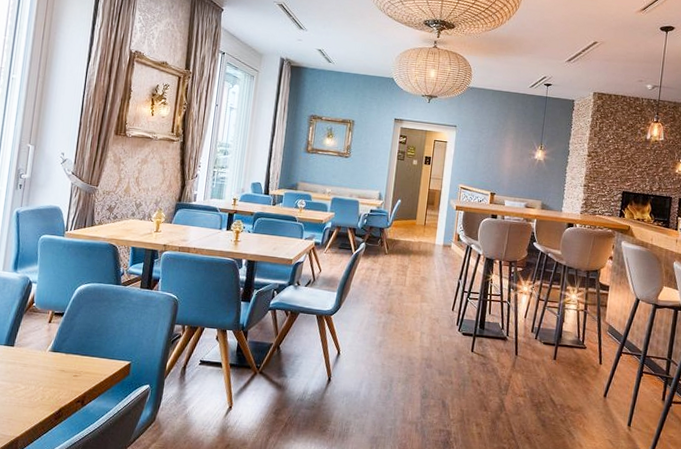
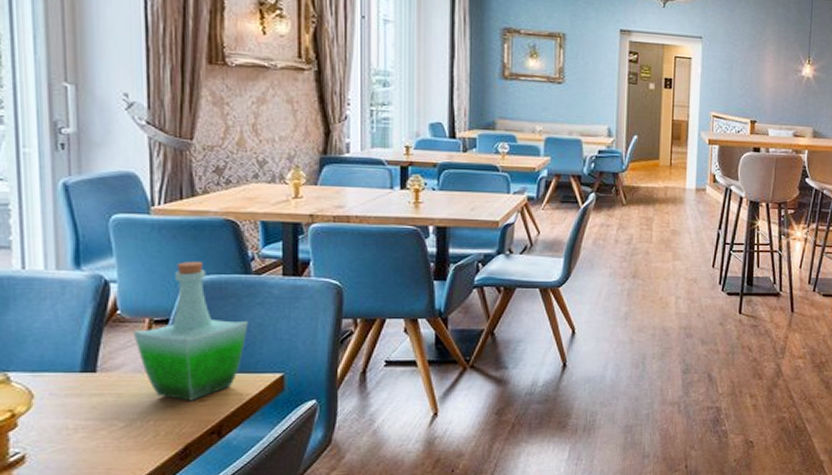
bottle: none [40,272,113,375] -> present [132,262,248,401]

